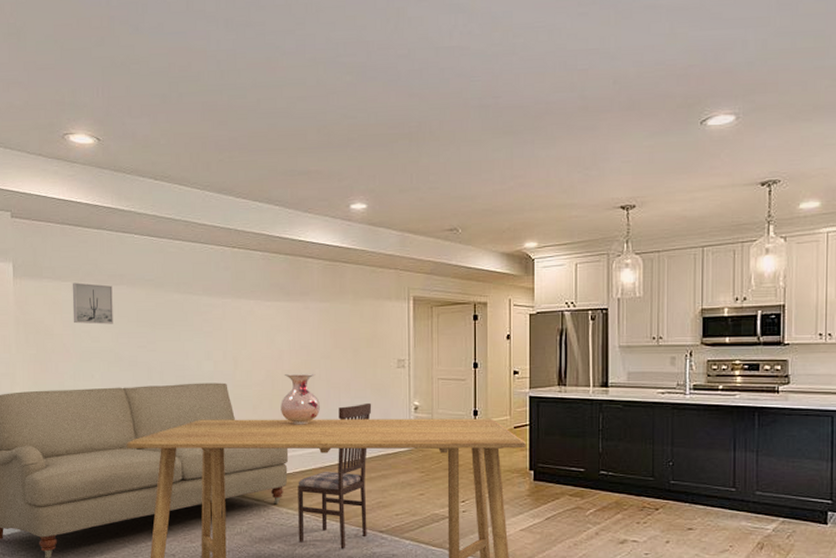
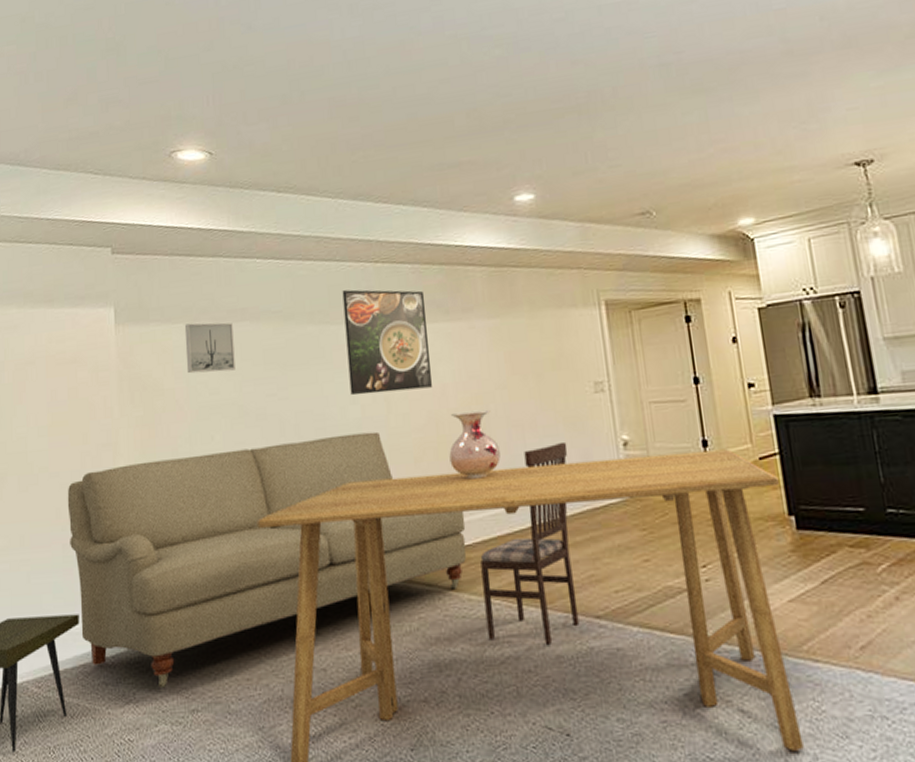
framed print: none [204,268,272,353] -> present [342,289,432,396]

